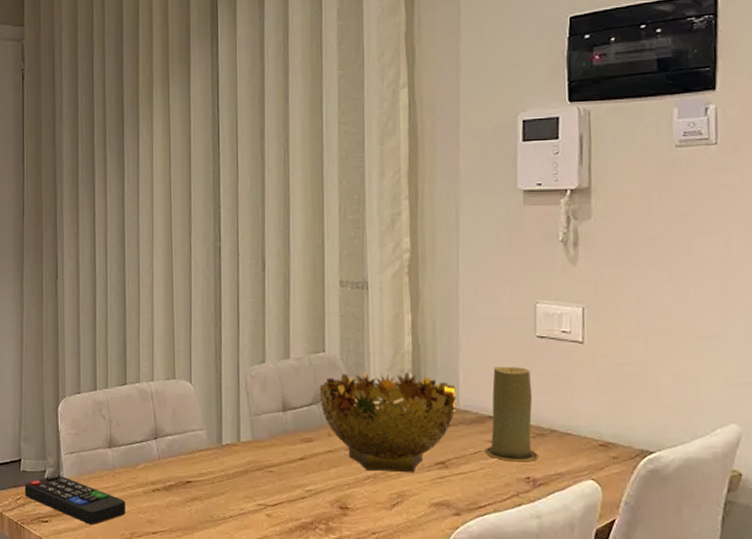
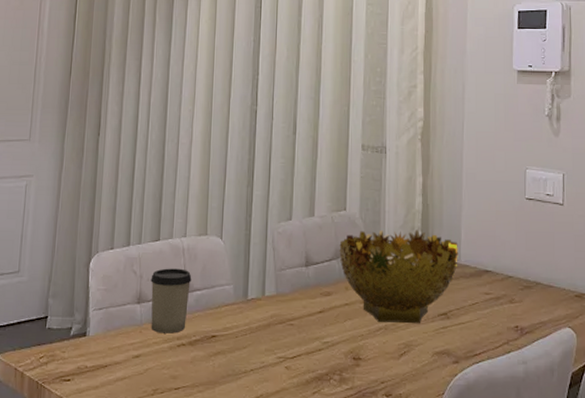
remote control: present [24,474,126,524] -> none [48,331,150,382]
cup: none [120,413,162,478] -> present [151,268,192,334]
candle: present [484,367,539,462] -> none [481,225,526,312]

